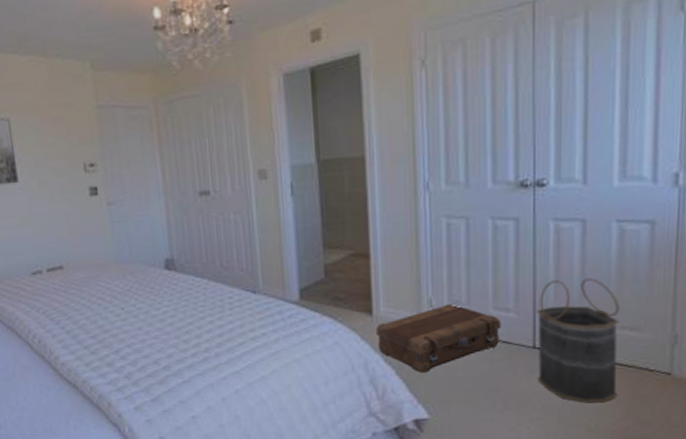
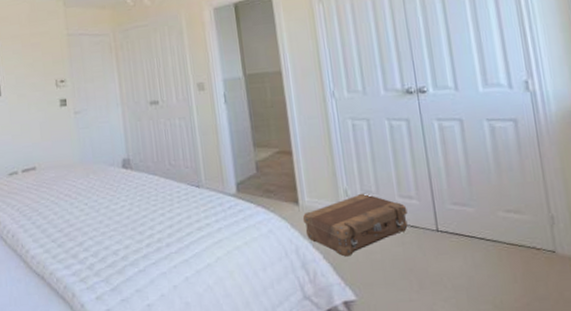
basket: present [536,278,620,403] -> none [434,168,515,282]

